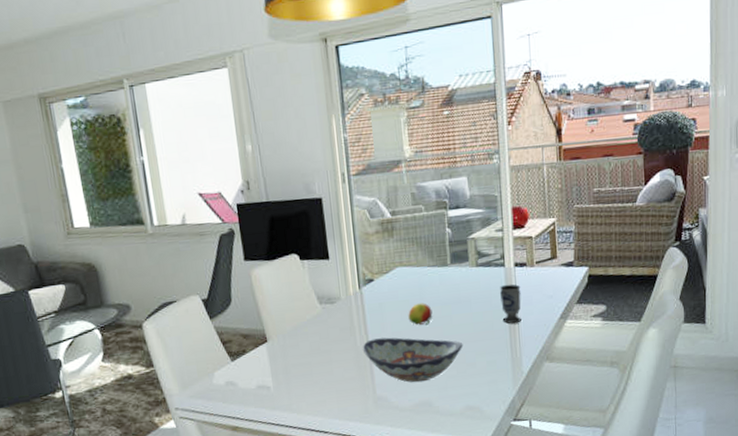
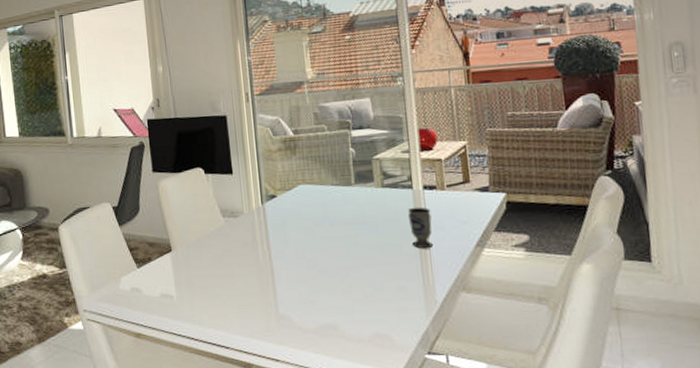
decorative bowl: present [362,337,463,383] -> none [264,254,370,304]
fruit: present [408,303,433,325] -> none [311,221,337,245]

